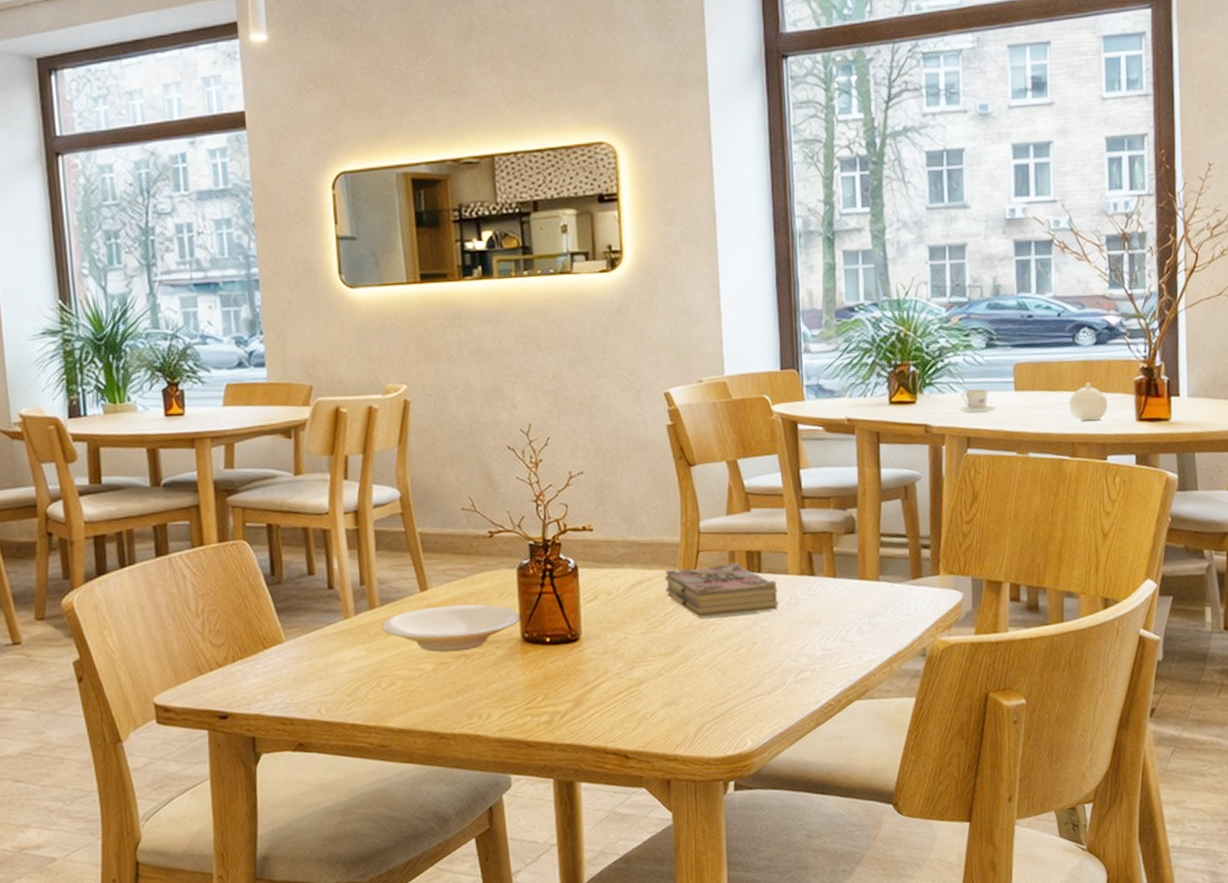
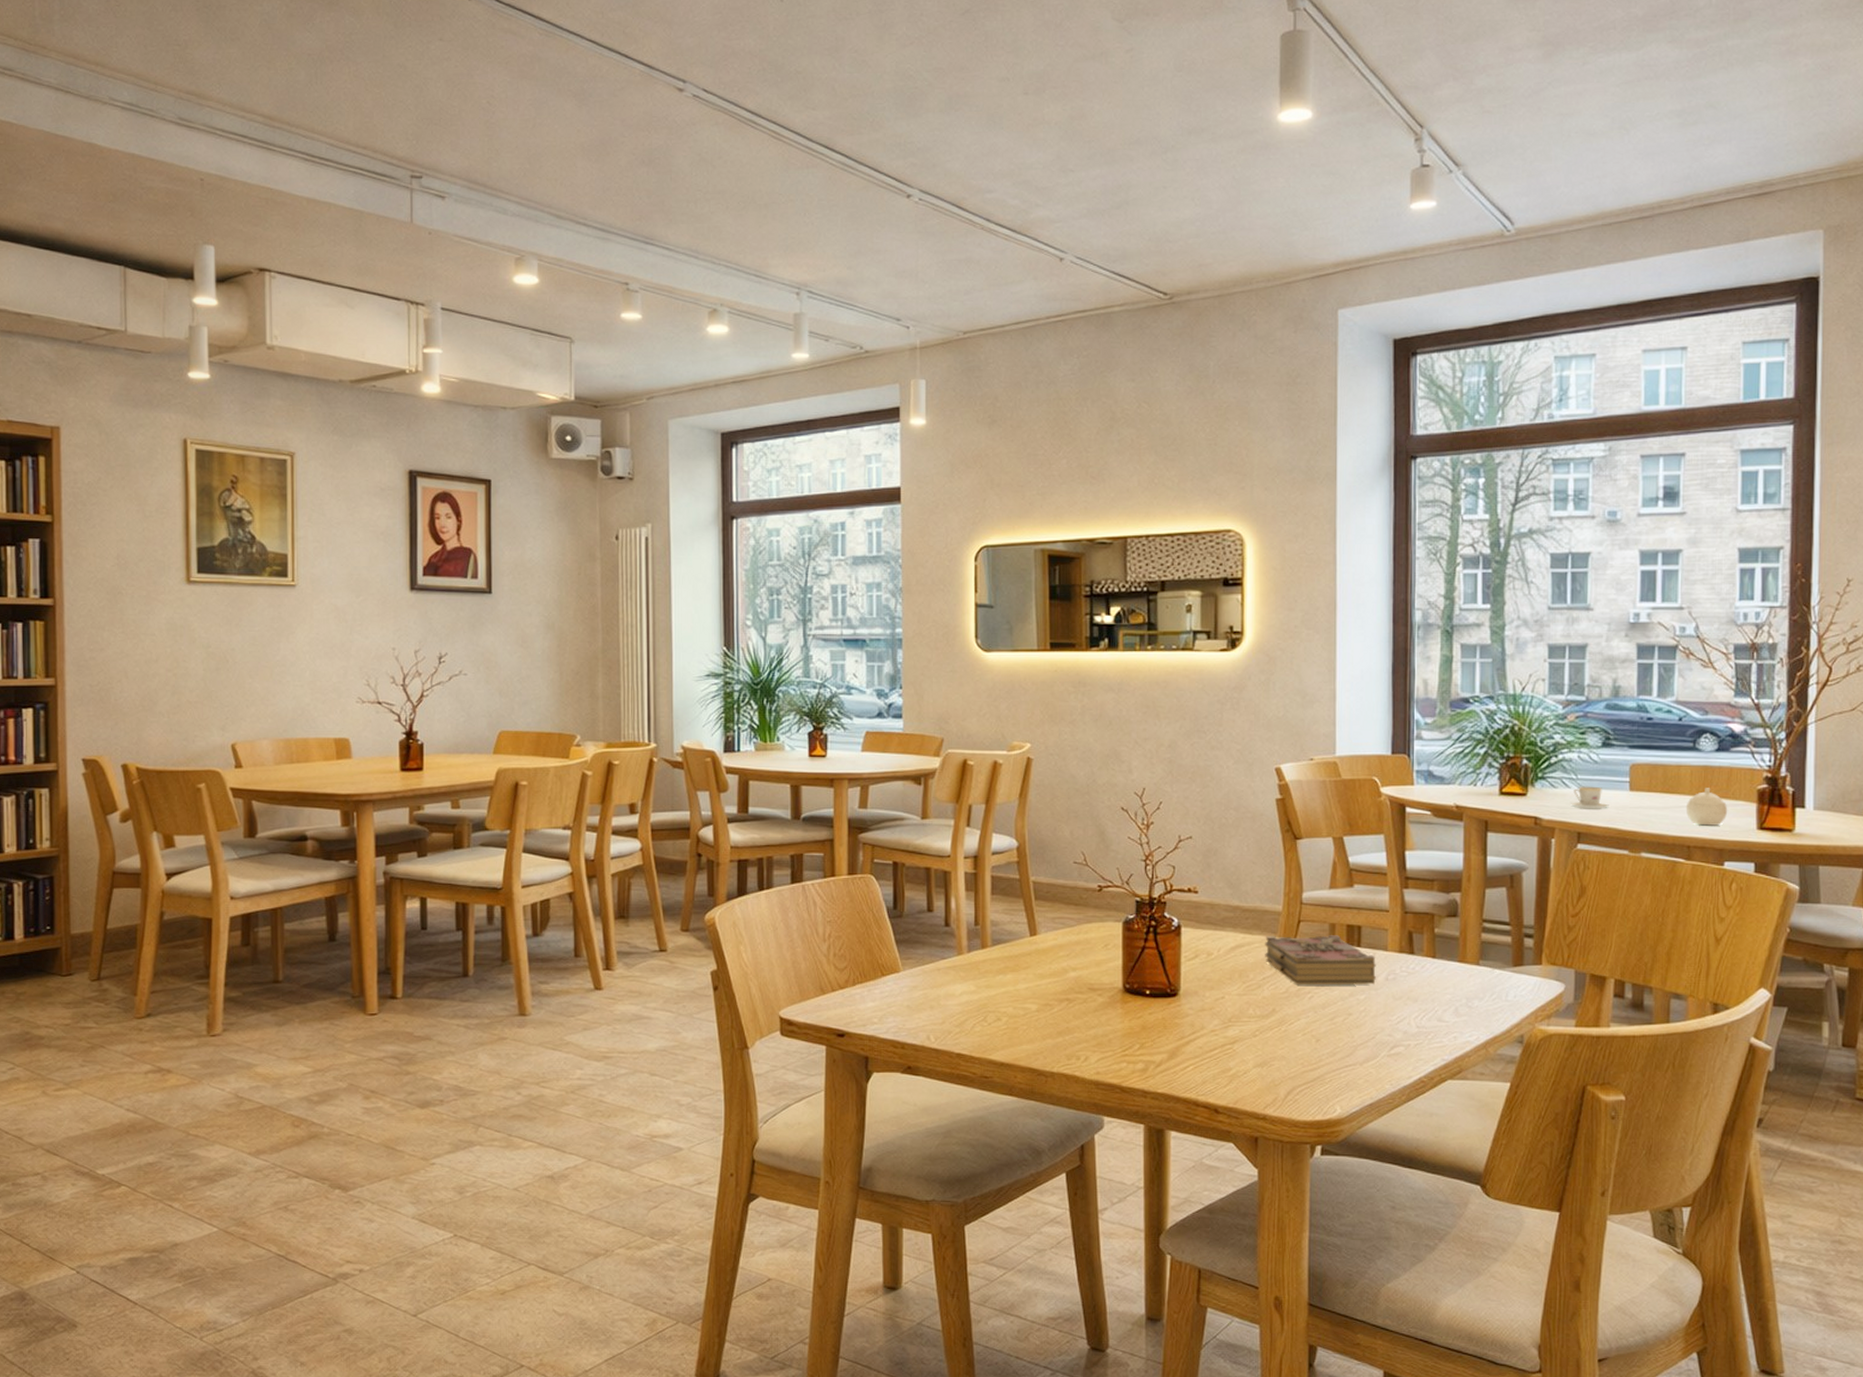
saucer: present [381,604,521,652] -> none [991,951,1124,995]

